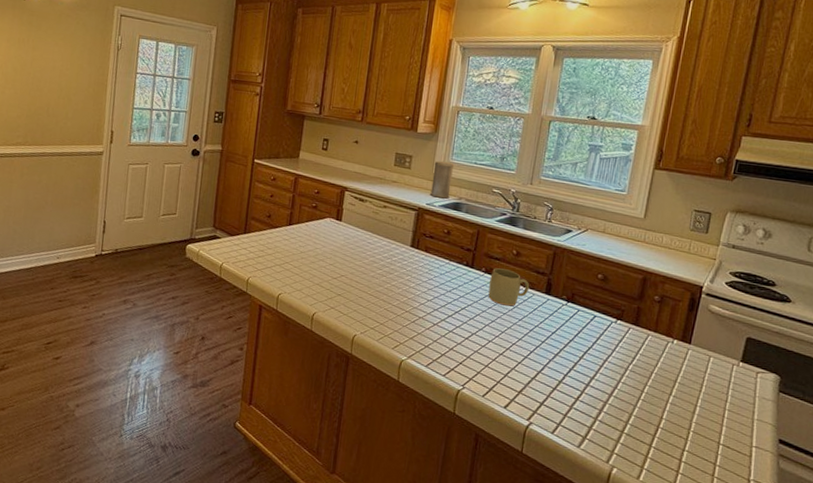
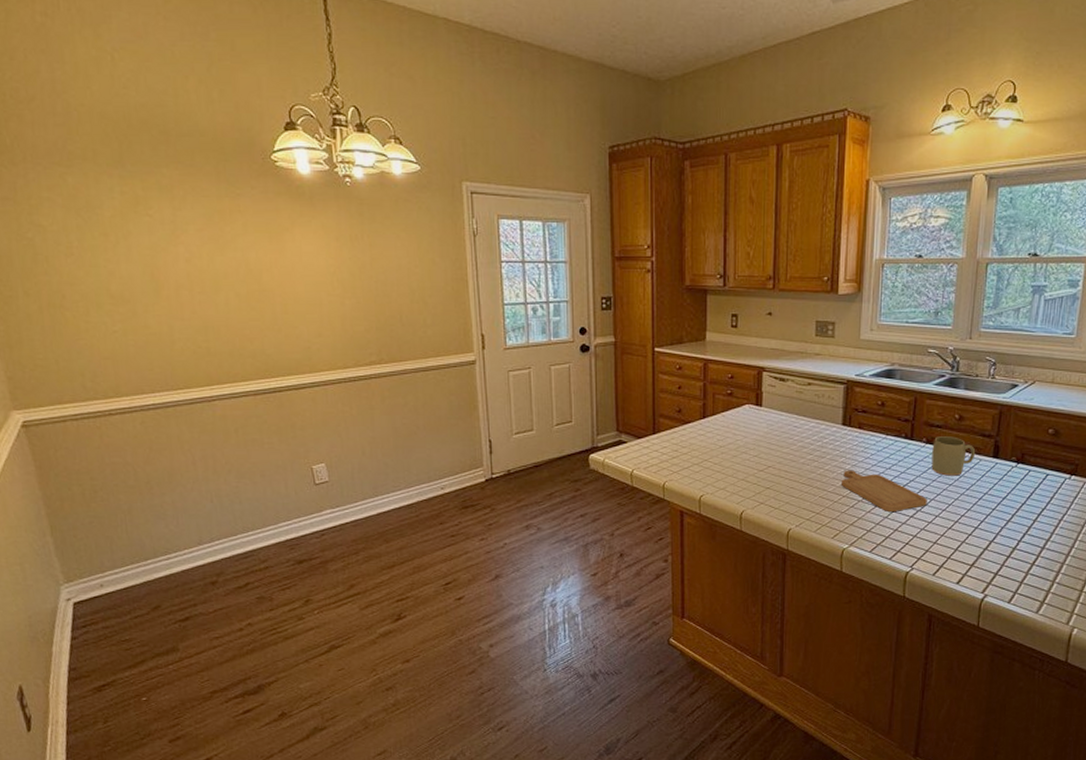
chopping board: none [404,287,482,332] -> present [840,470,927,513]
canister: present [430,160,454,199] -> none [859,324,882,366]

